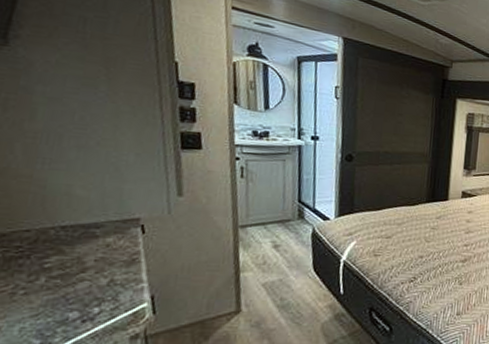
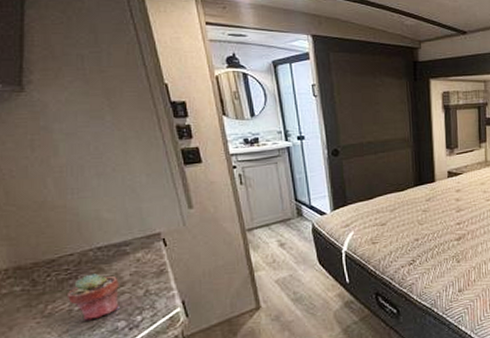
potted succulent: none [11,255,80,308] -> present [66,273,119,321]

